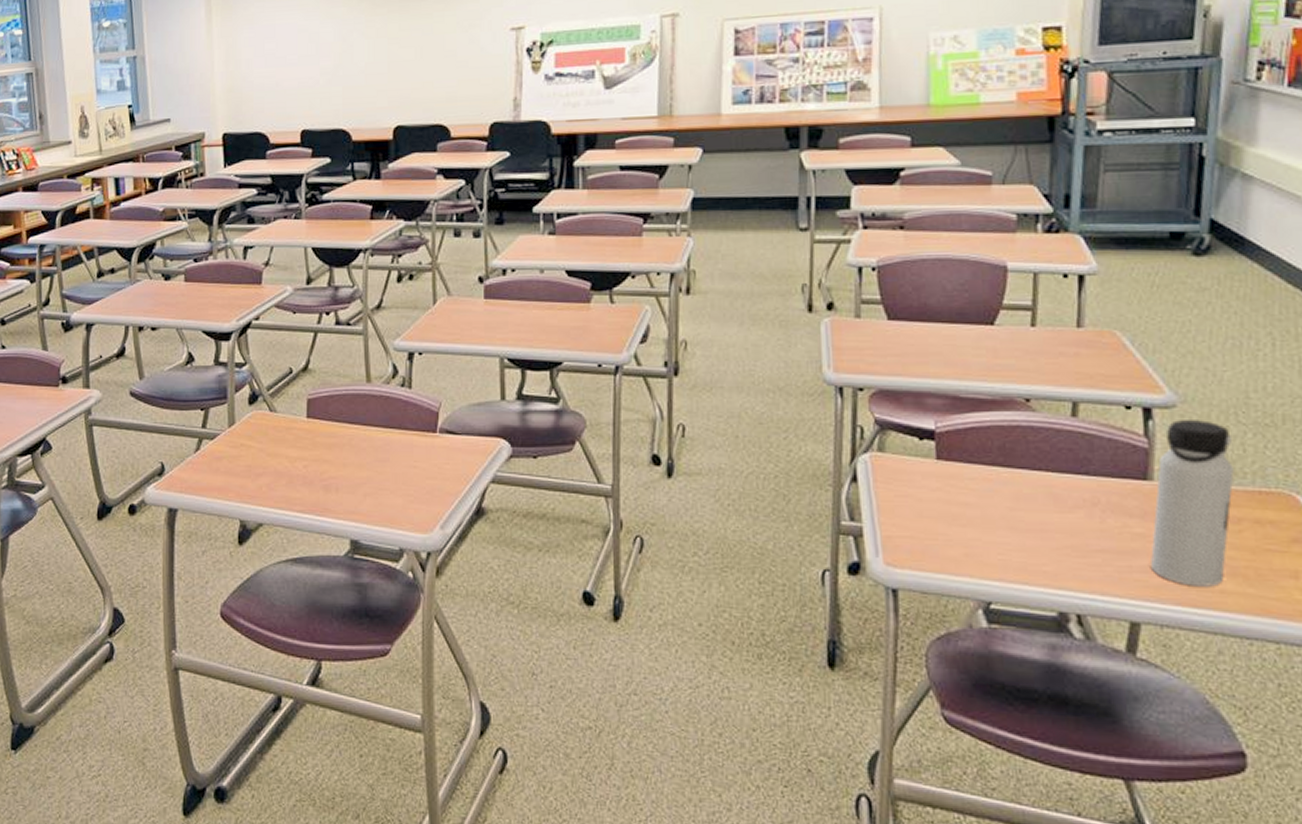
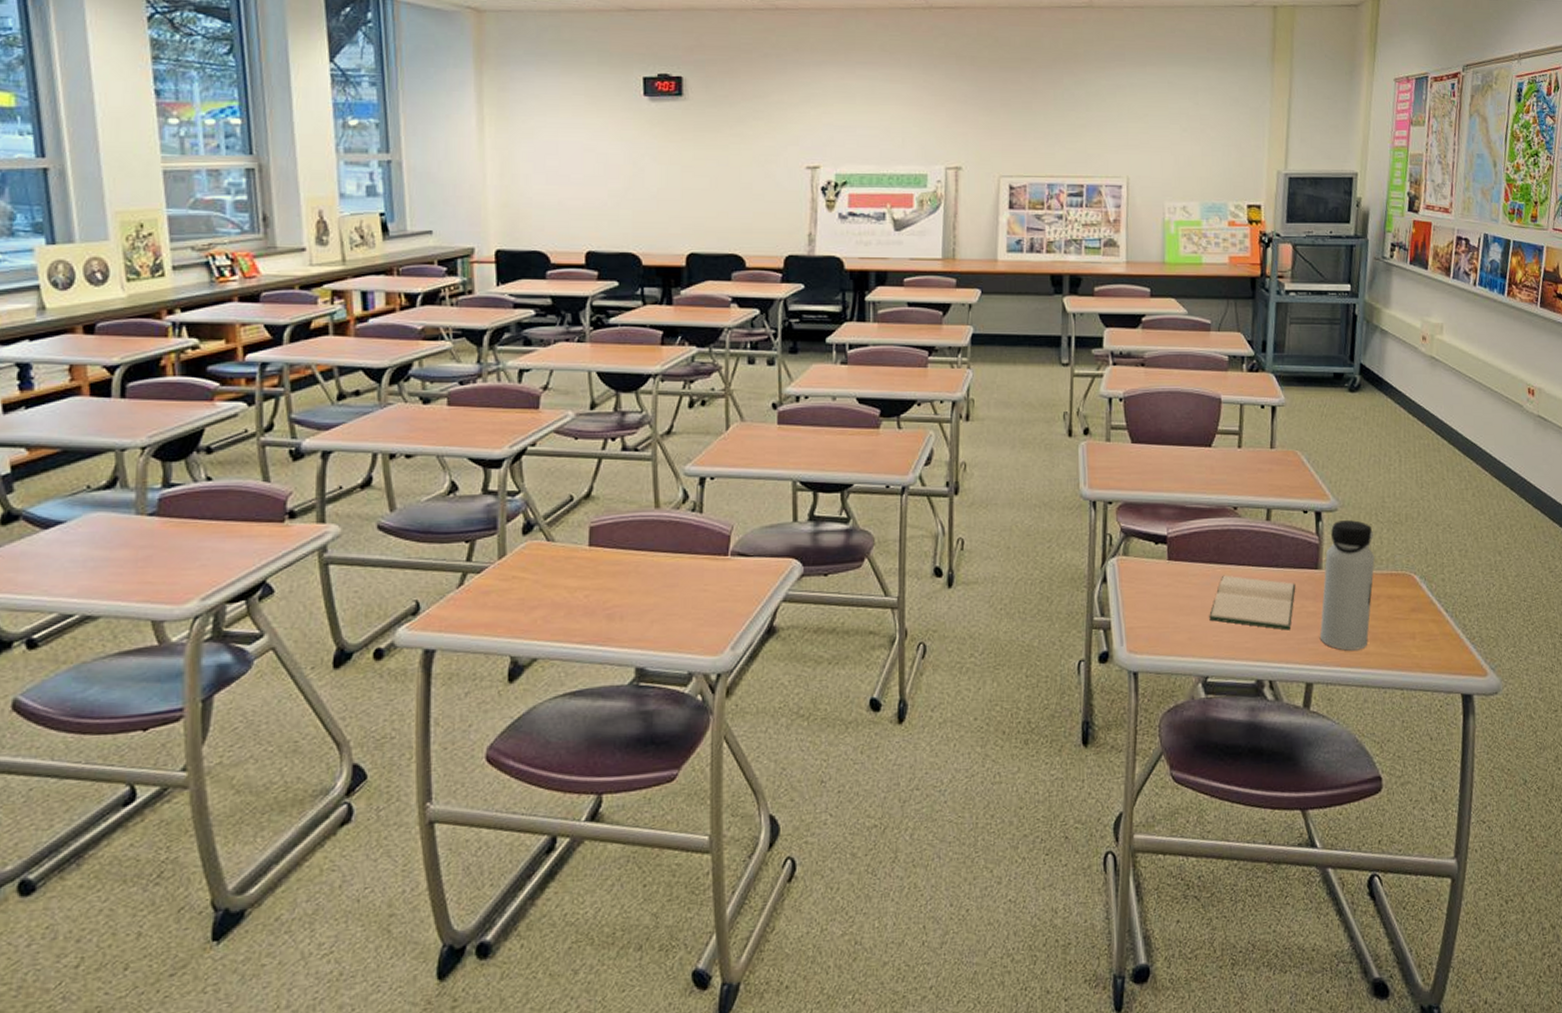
hardback book: none [992,481,1115,554] -> present [1209,575,1296,631]

